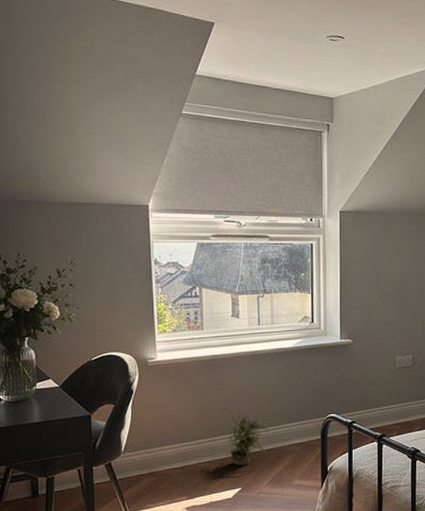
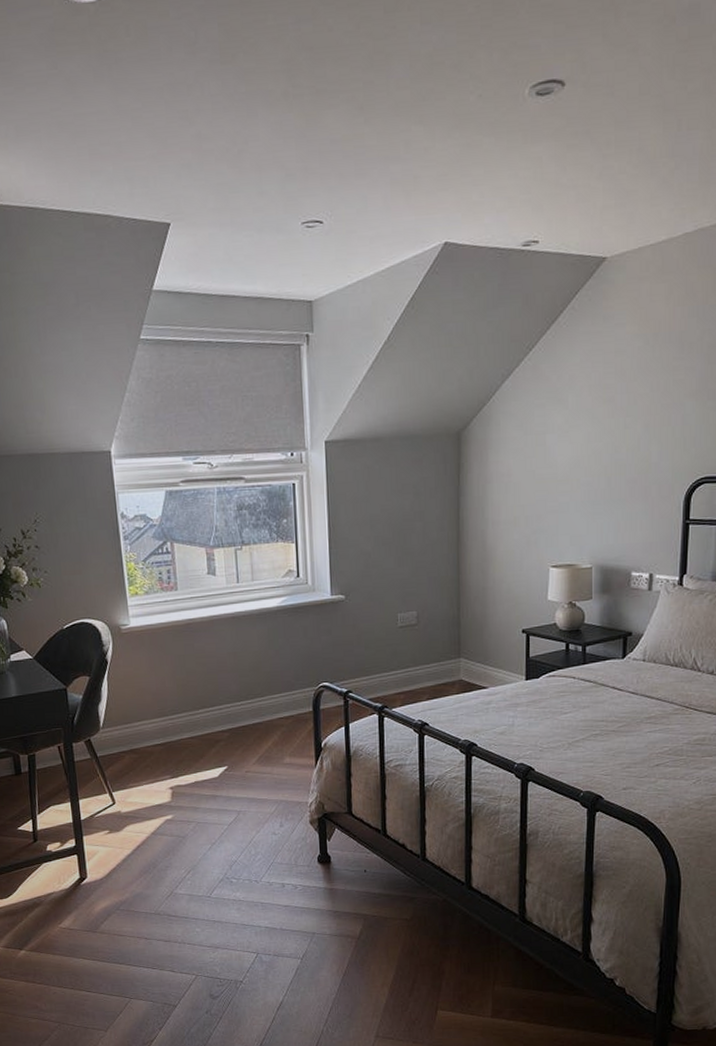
potted plant: present [223,407,269,466] -> none [203,676,255,742]

